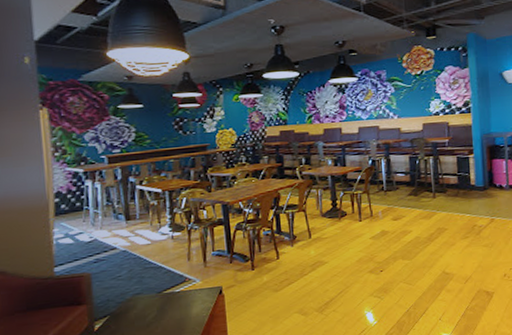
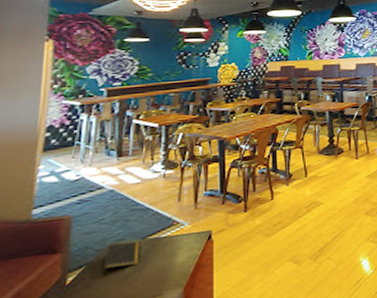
notepad: none [125,295,158,323] -> present [103,241,142,275]

